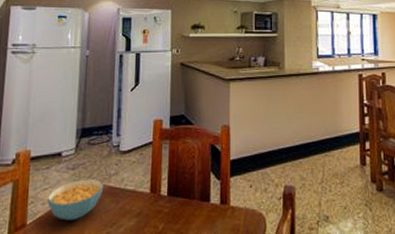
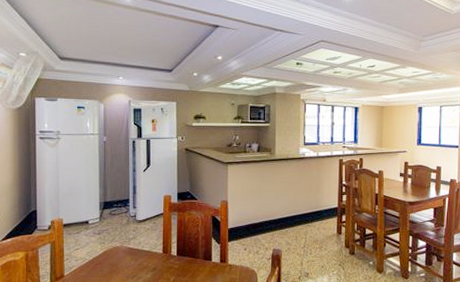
cereal bowl: present [47,179,103,221] -> none [80,242,124,273]

